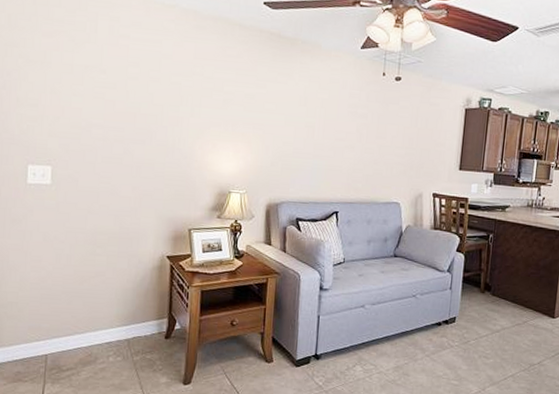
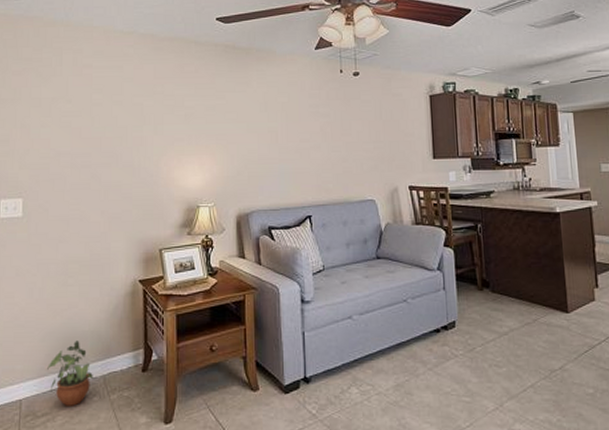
potted plant: none [73,306,118,364] -> present [47,341,93,406]

